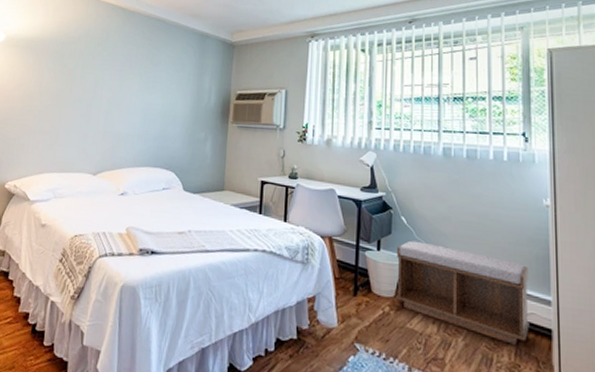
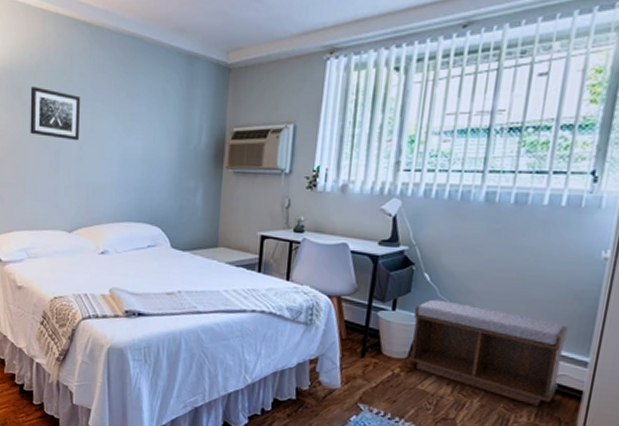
wall art: none [67,53,113,98] -> present [30,86,81,141]

